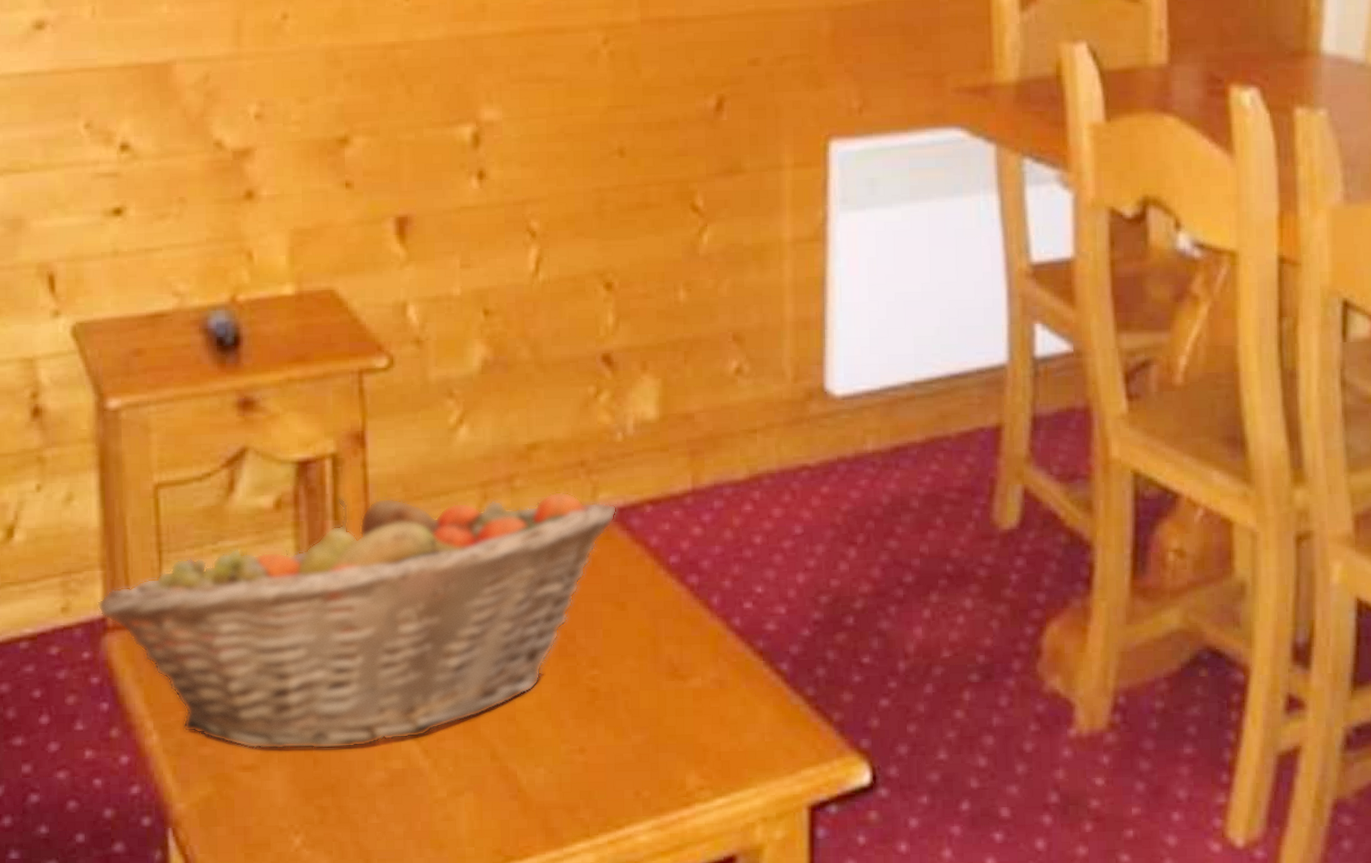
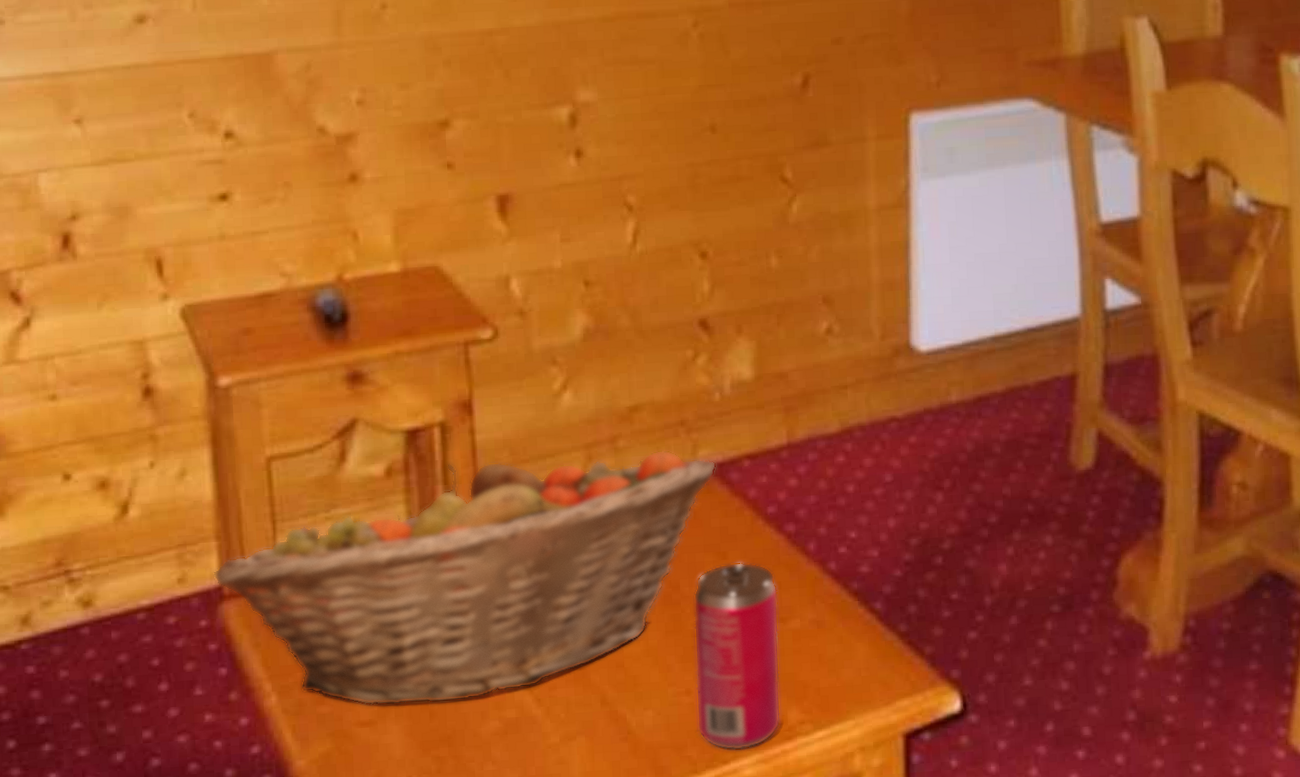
beverage can: none [589,614,679,815] -> present [693,562,781,751]

